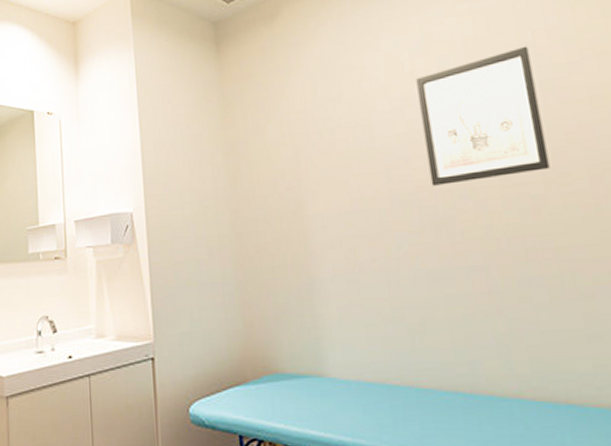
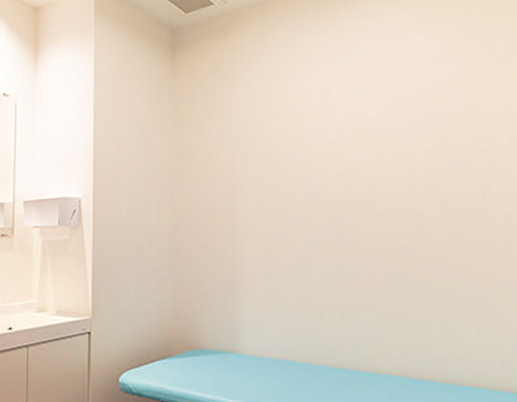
wall art: present [416,46,550,186] -> none [339,88,432,198]

